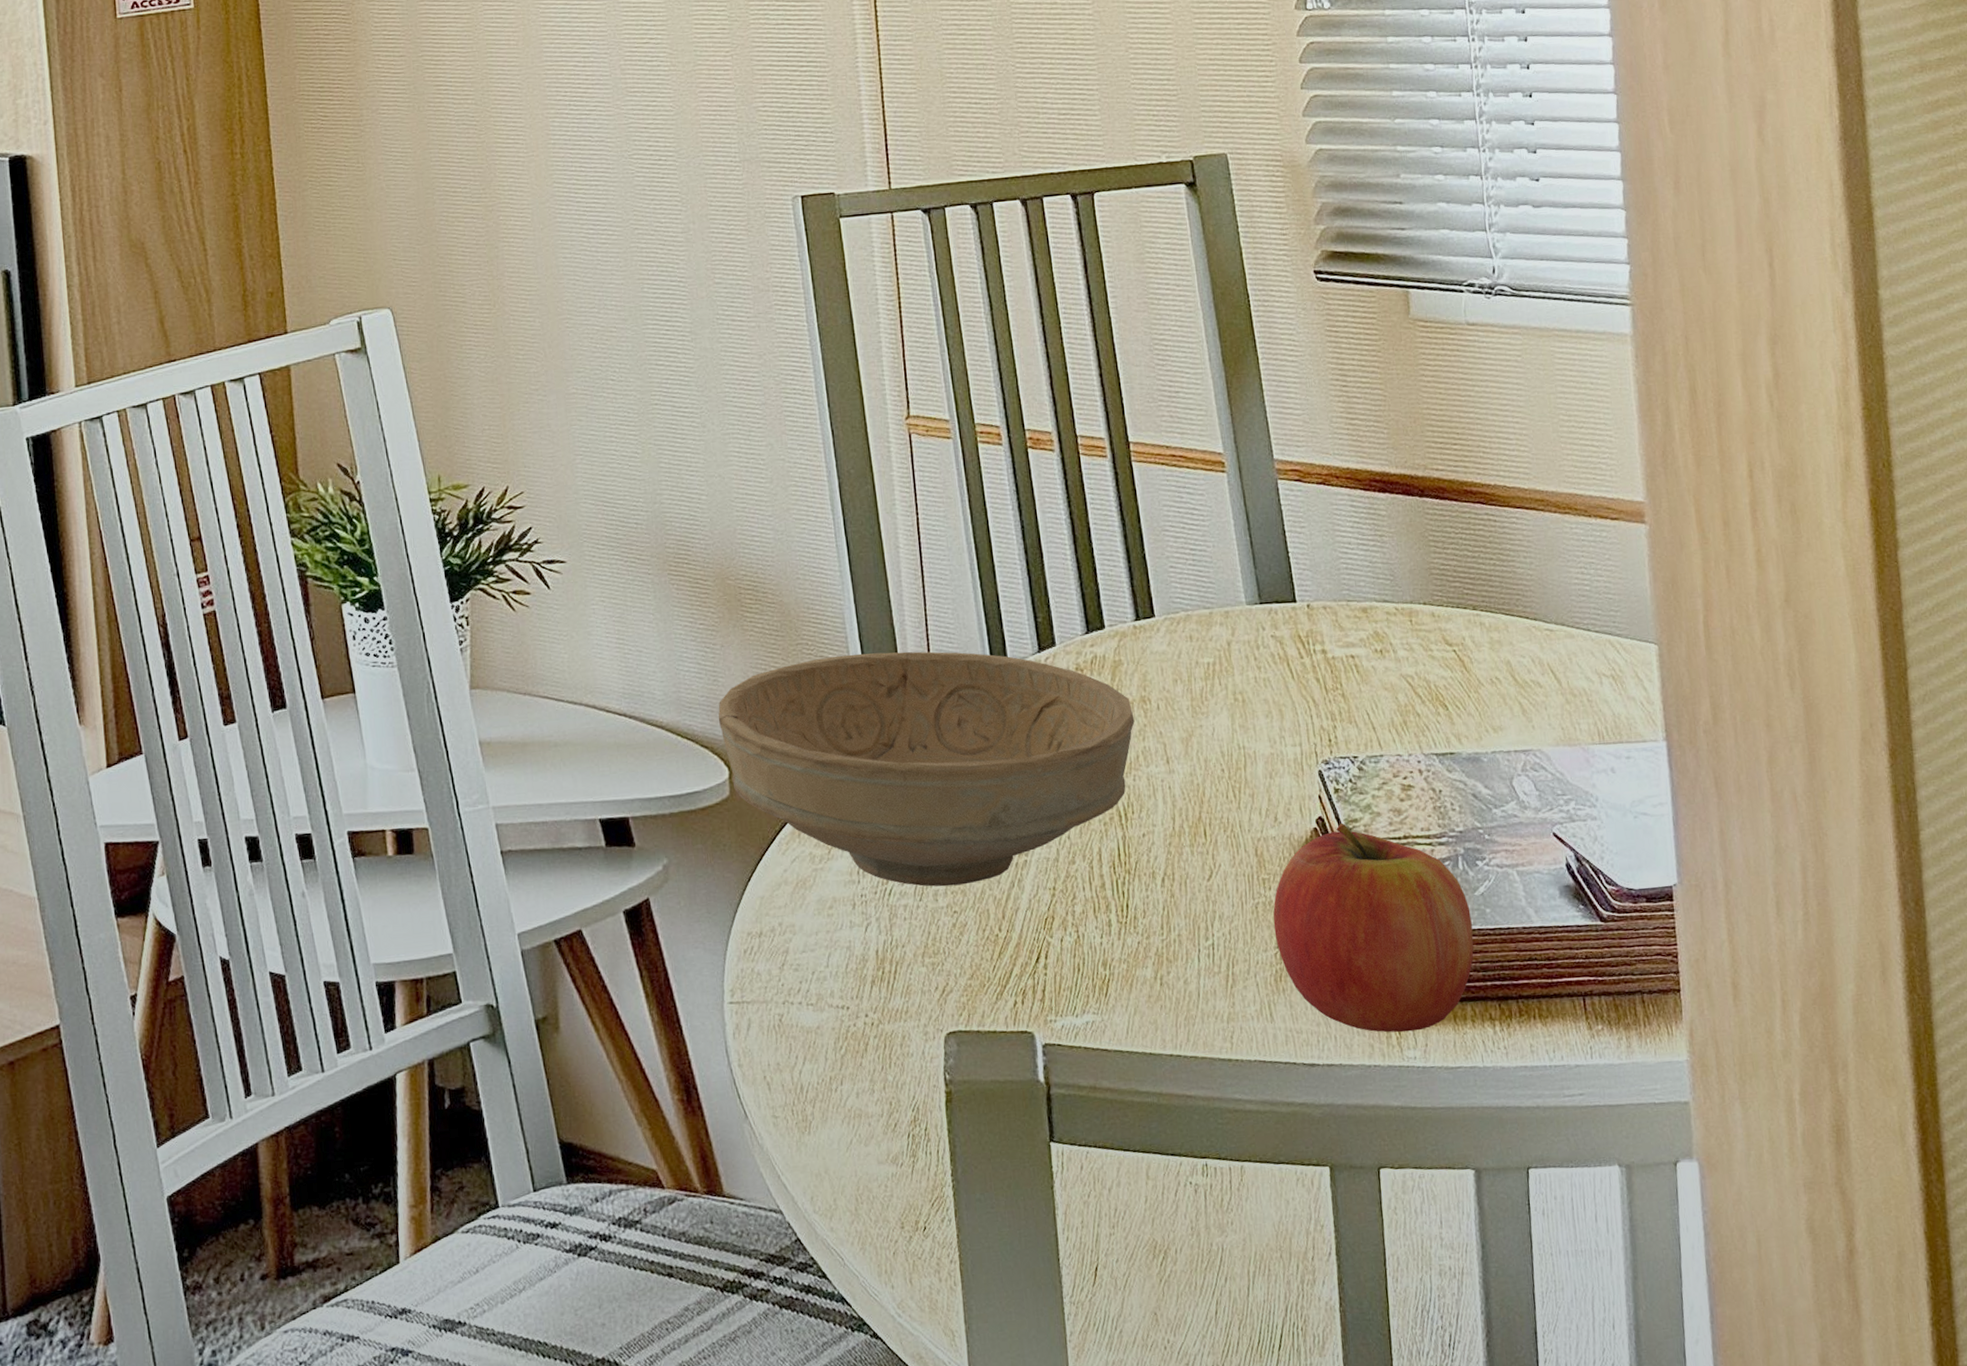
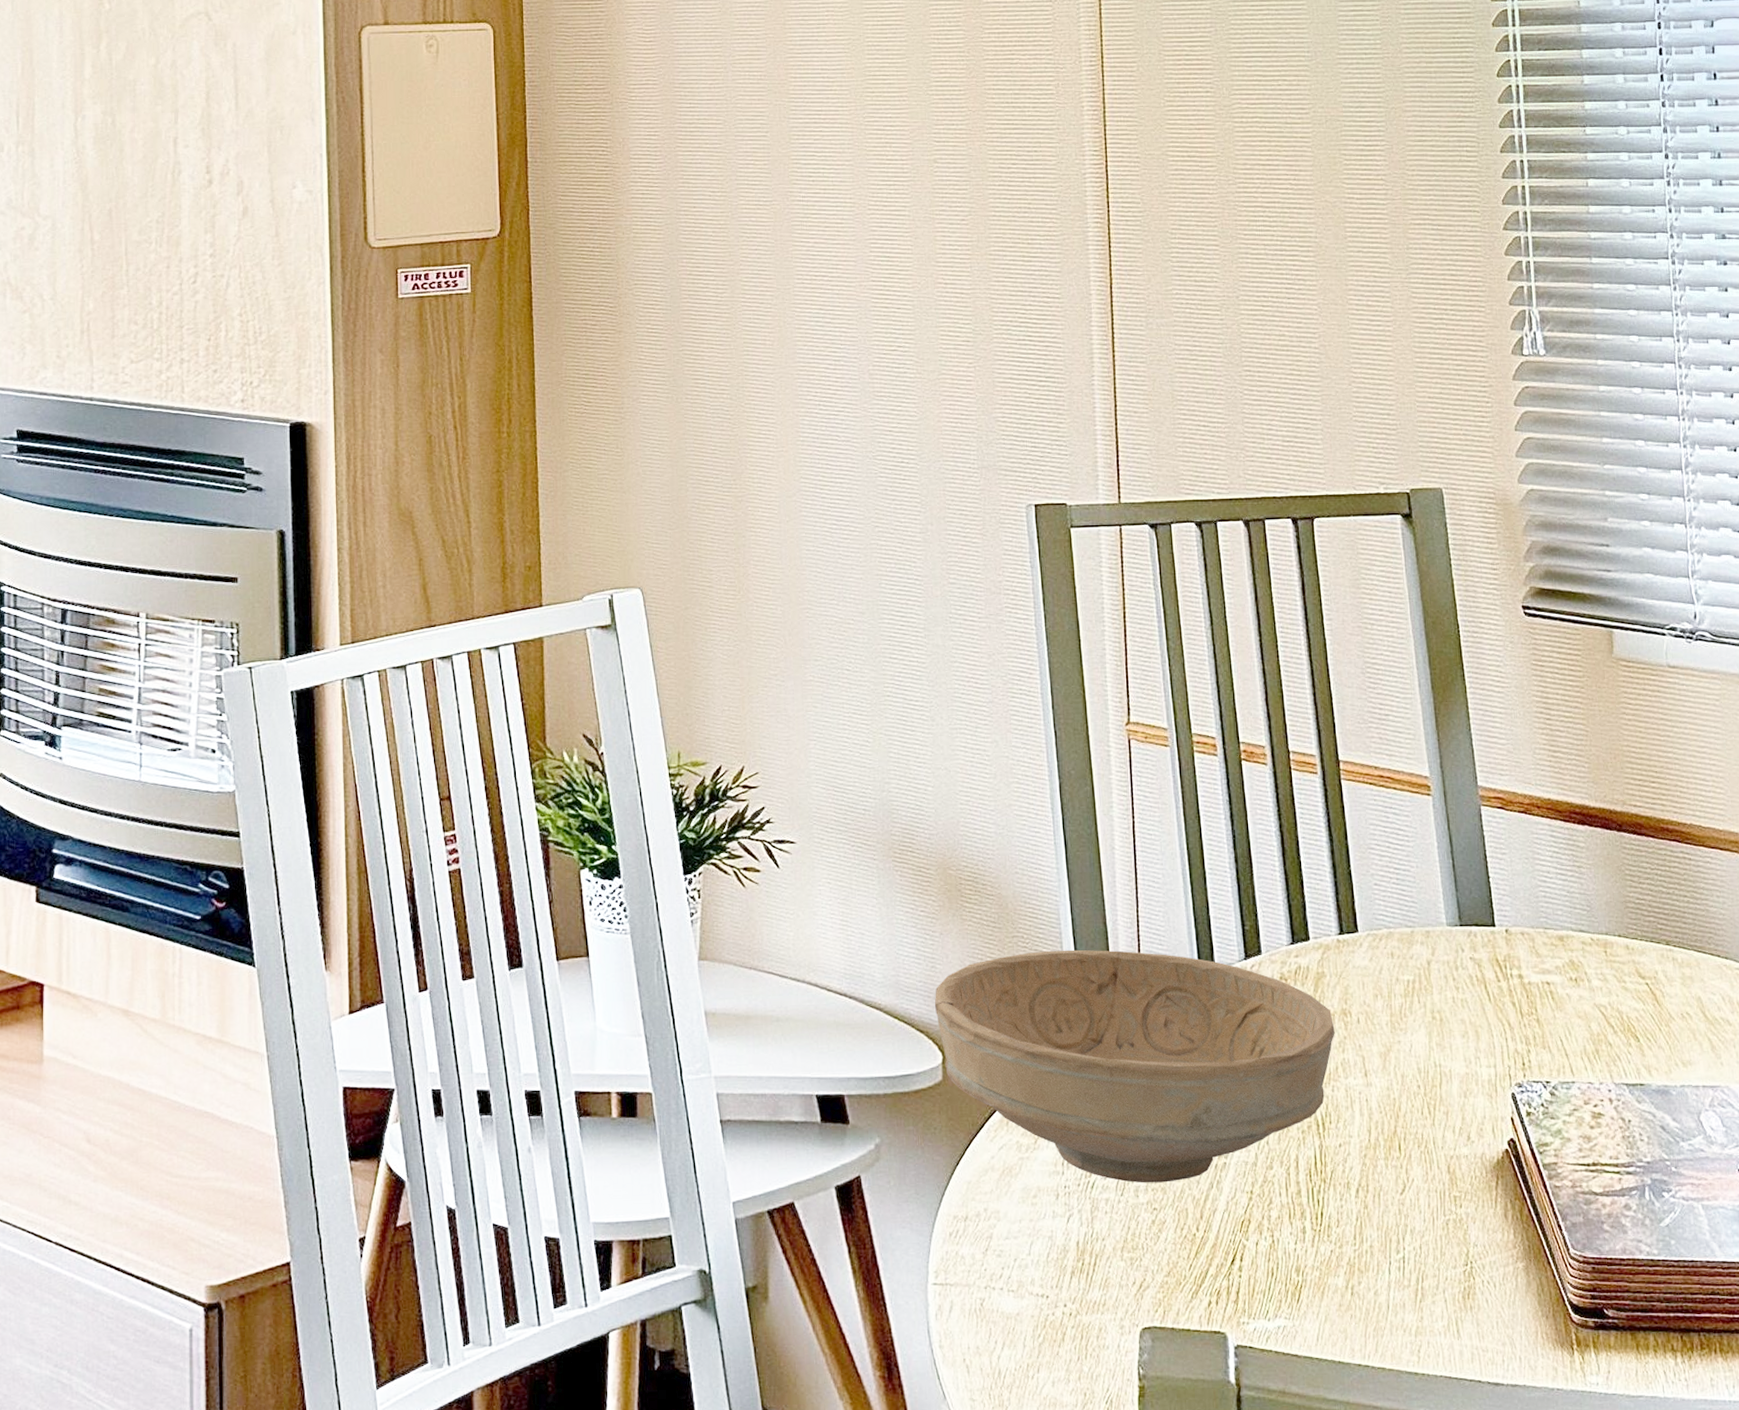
fruit: present [1273,823,1474,1033] -> none [1463,1147,1658,1358]

